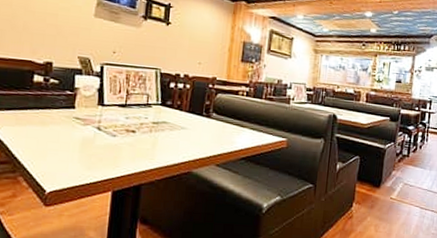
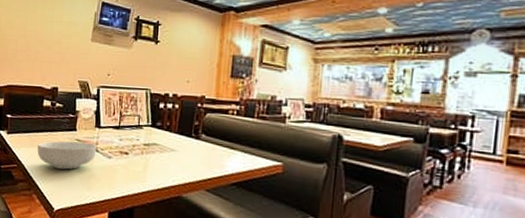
cereal bowl: none [24,119,100,149] -> present [37,141,97,170]

